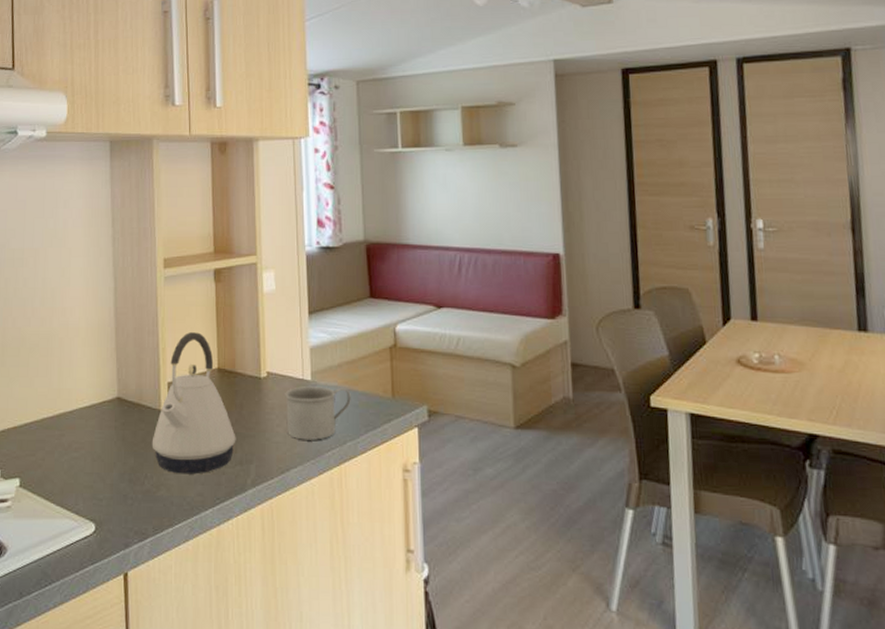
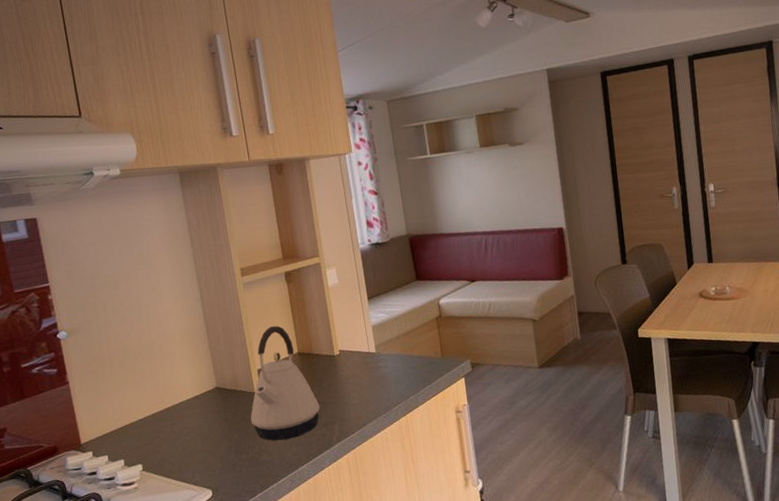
mug: present [285,386,351,440] -> none [356,354,410,400]

